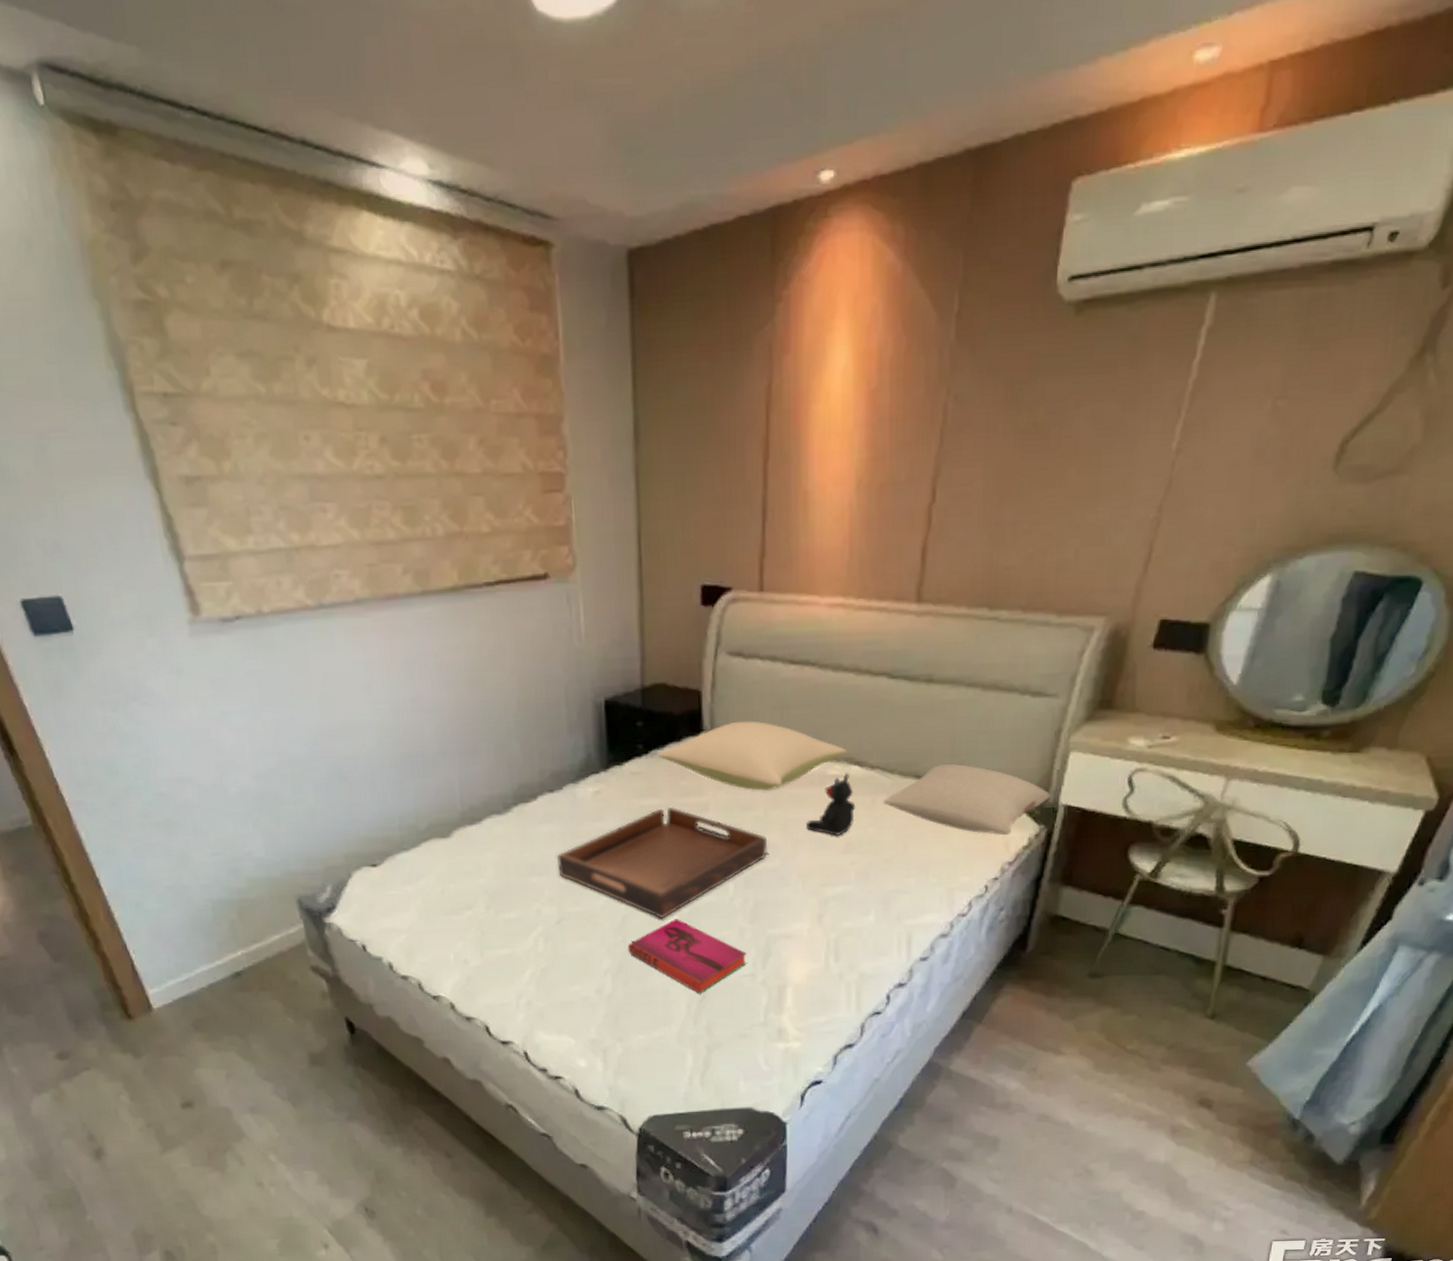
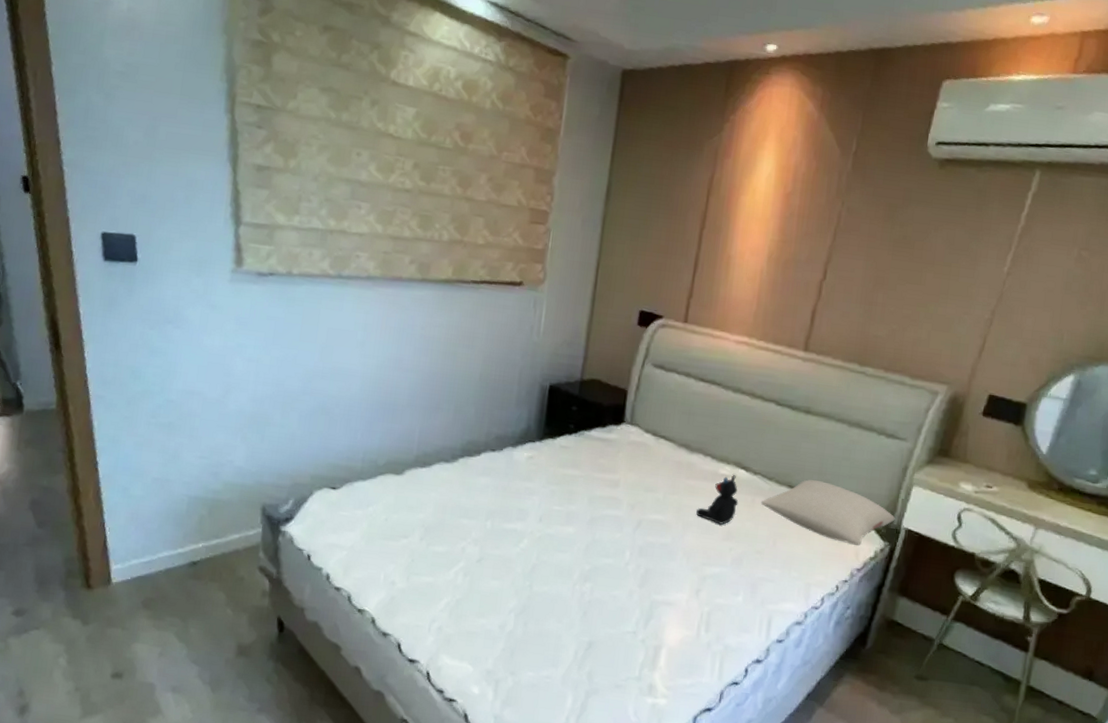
serving tray: present [556,806,768,919] -> none [486,478,663,572]
hardback book: present [628,919,747,994] -> none [532,573,632,643]
pillow: present [658,720,846,791] -> none [585,418,736,479]

